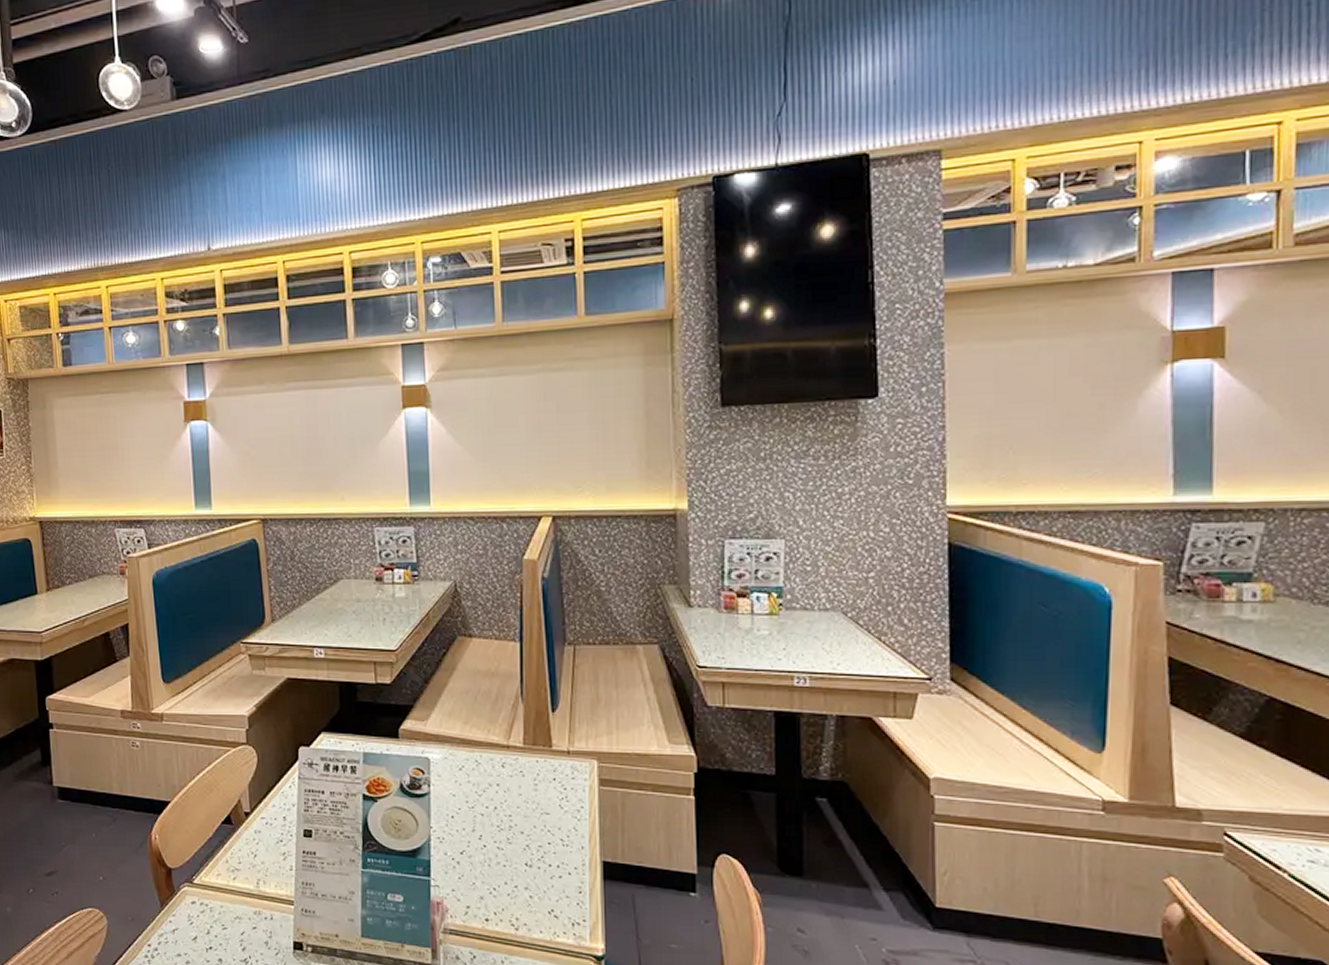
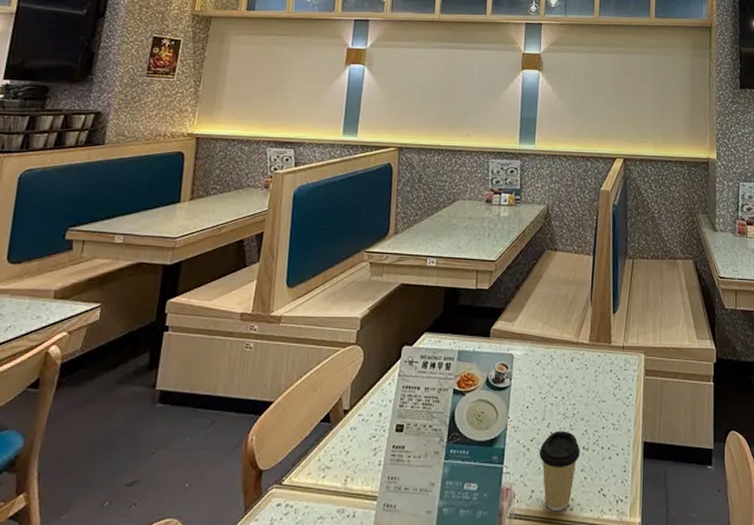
coffee cup: none [471,844,522,931] -> present [539,431,580,512]

